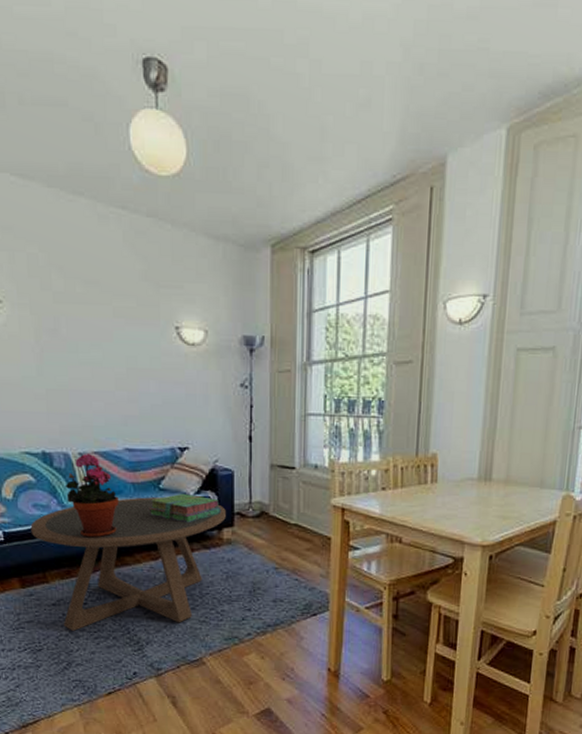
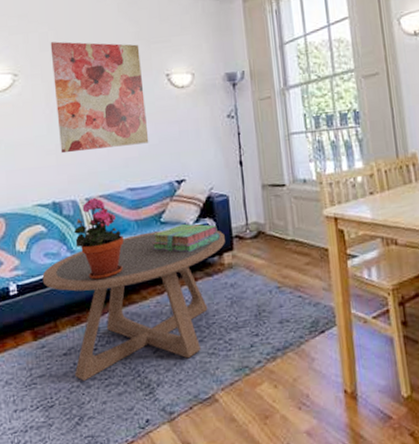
wall art: none [41,267,152,403] -> present [50,41,149,154]

